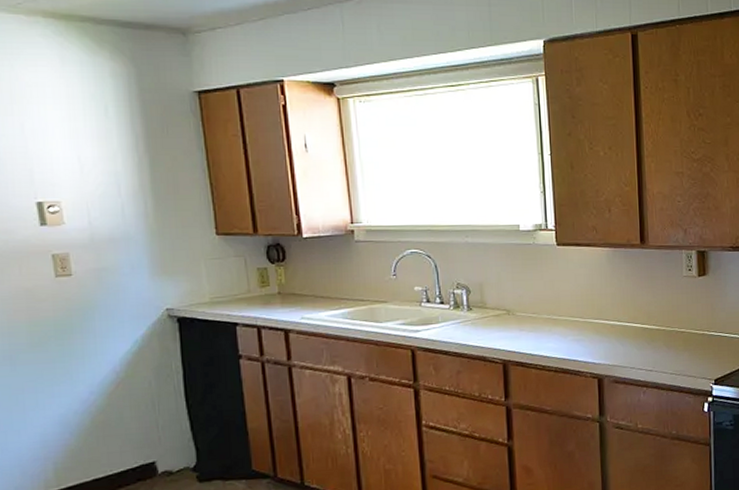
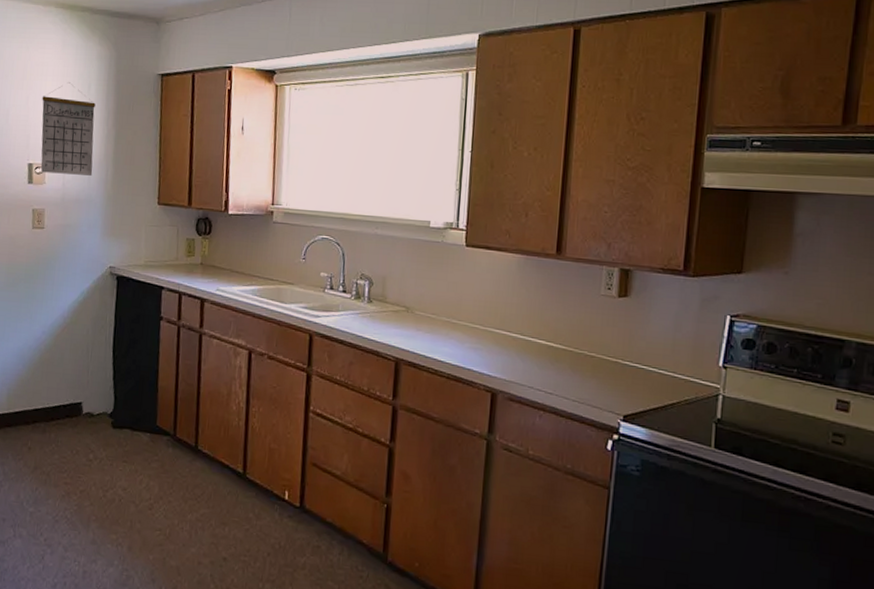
calendar: none [43,105,127,211] -> present [40,82,95,176]

